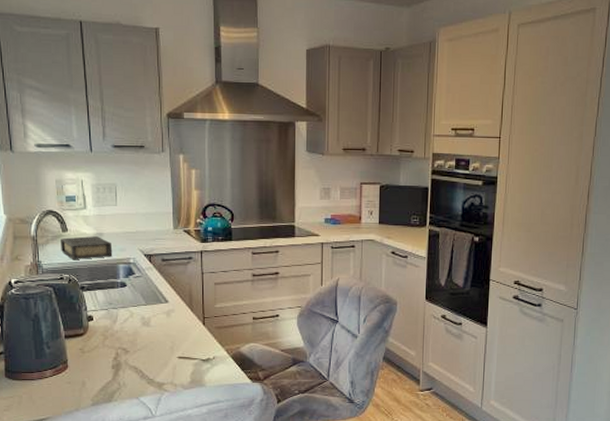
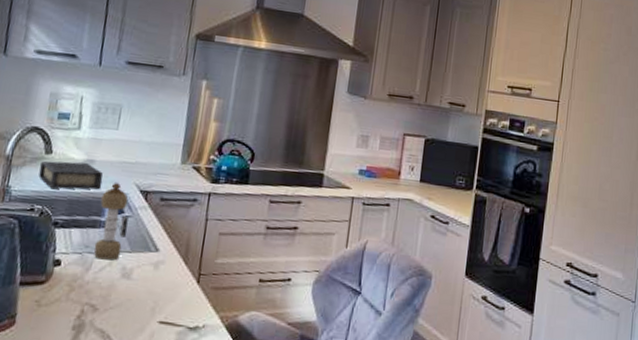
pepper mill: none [114,250,140,313] -> present [93,183,129,261]

